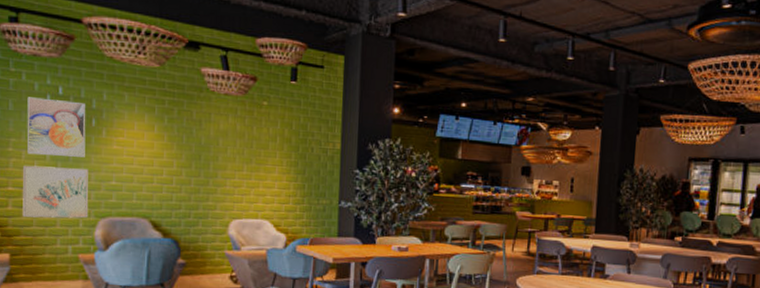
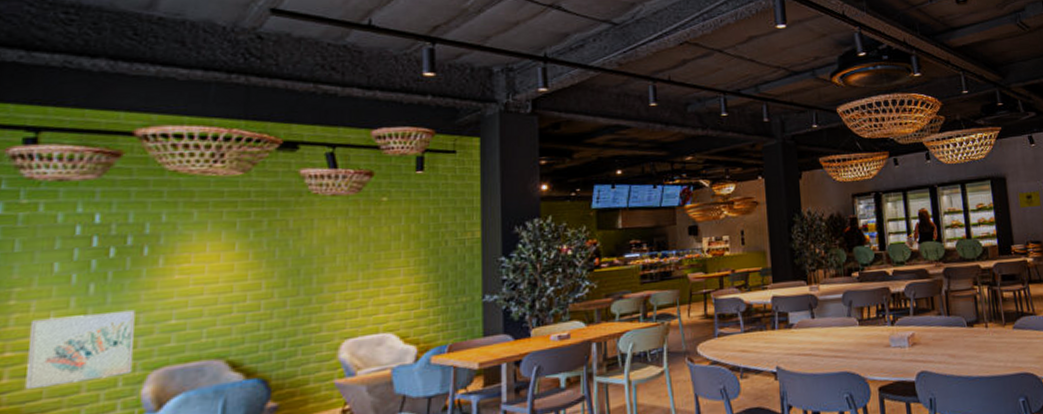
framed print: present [27,97,86,157] -> none [40,229,134,305]

